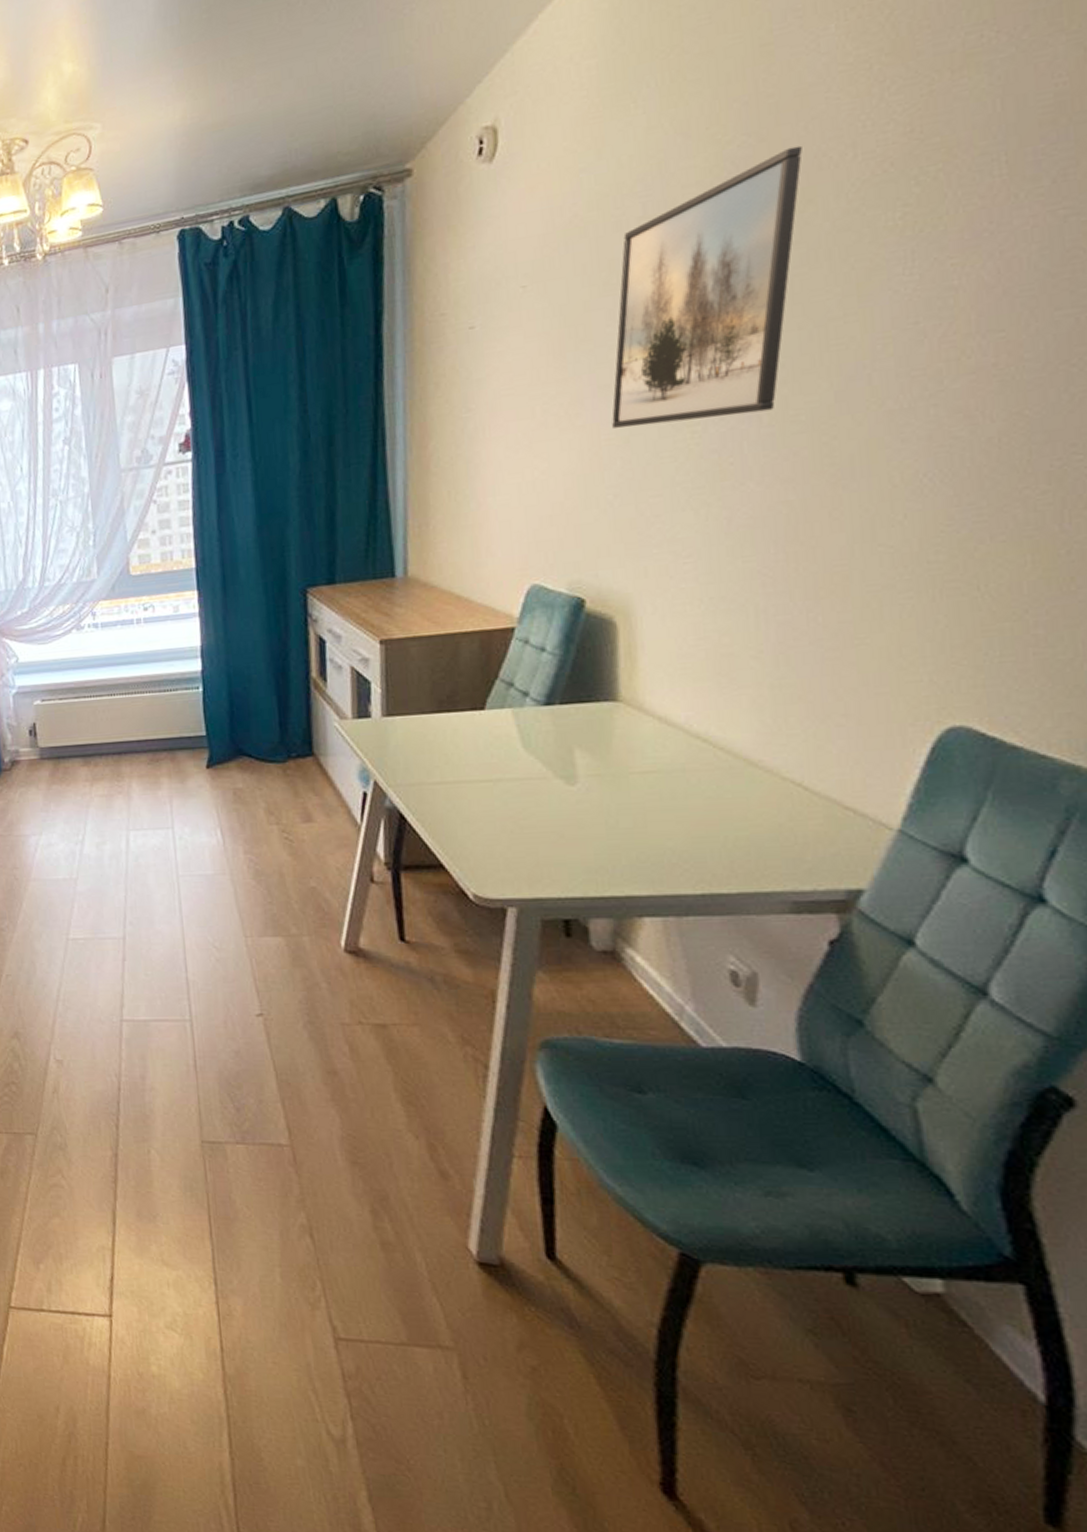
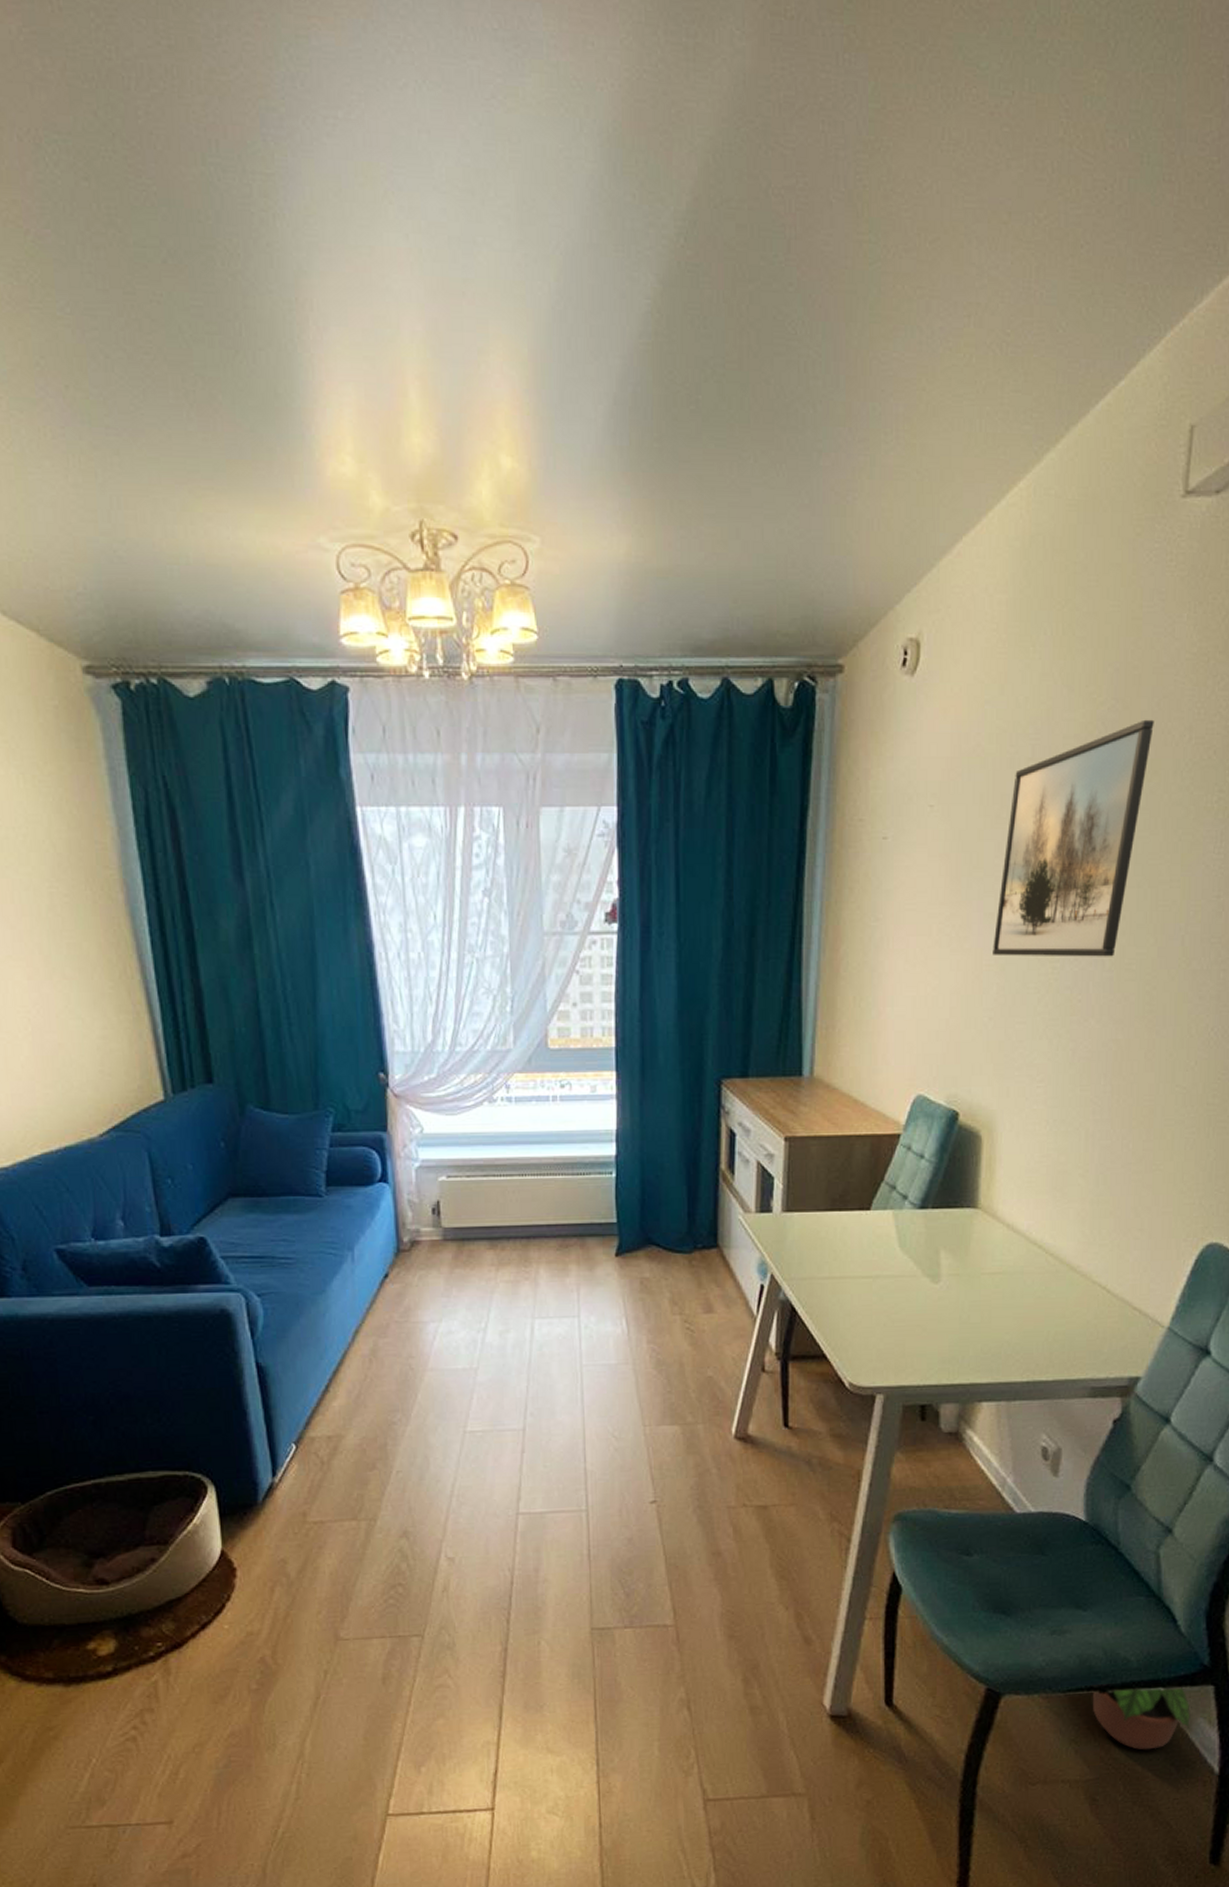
potted plant: none [834,1272,991,1357] -> present [1093,1687,1190,1750]

